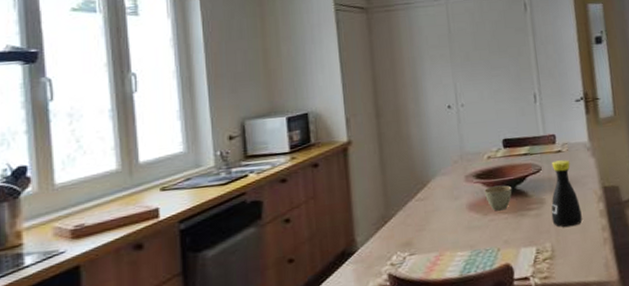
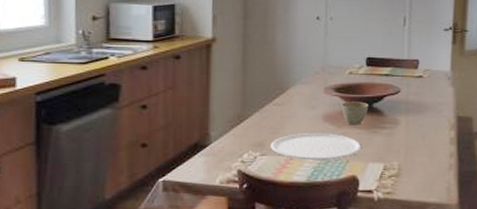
plate: none [418,222,511,255] -> present [270,133,362,160]
bottle: present [551,160,582,228] -> none [403,85,433,150]

